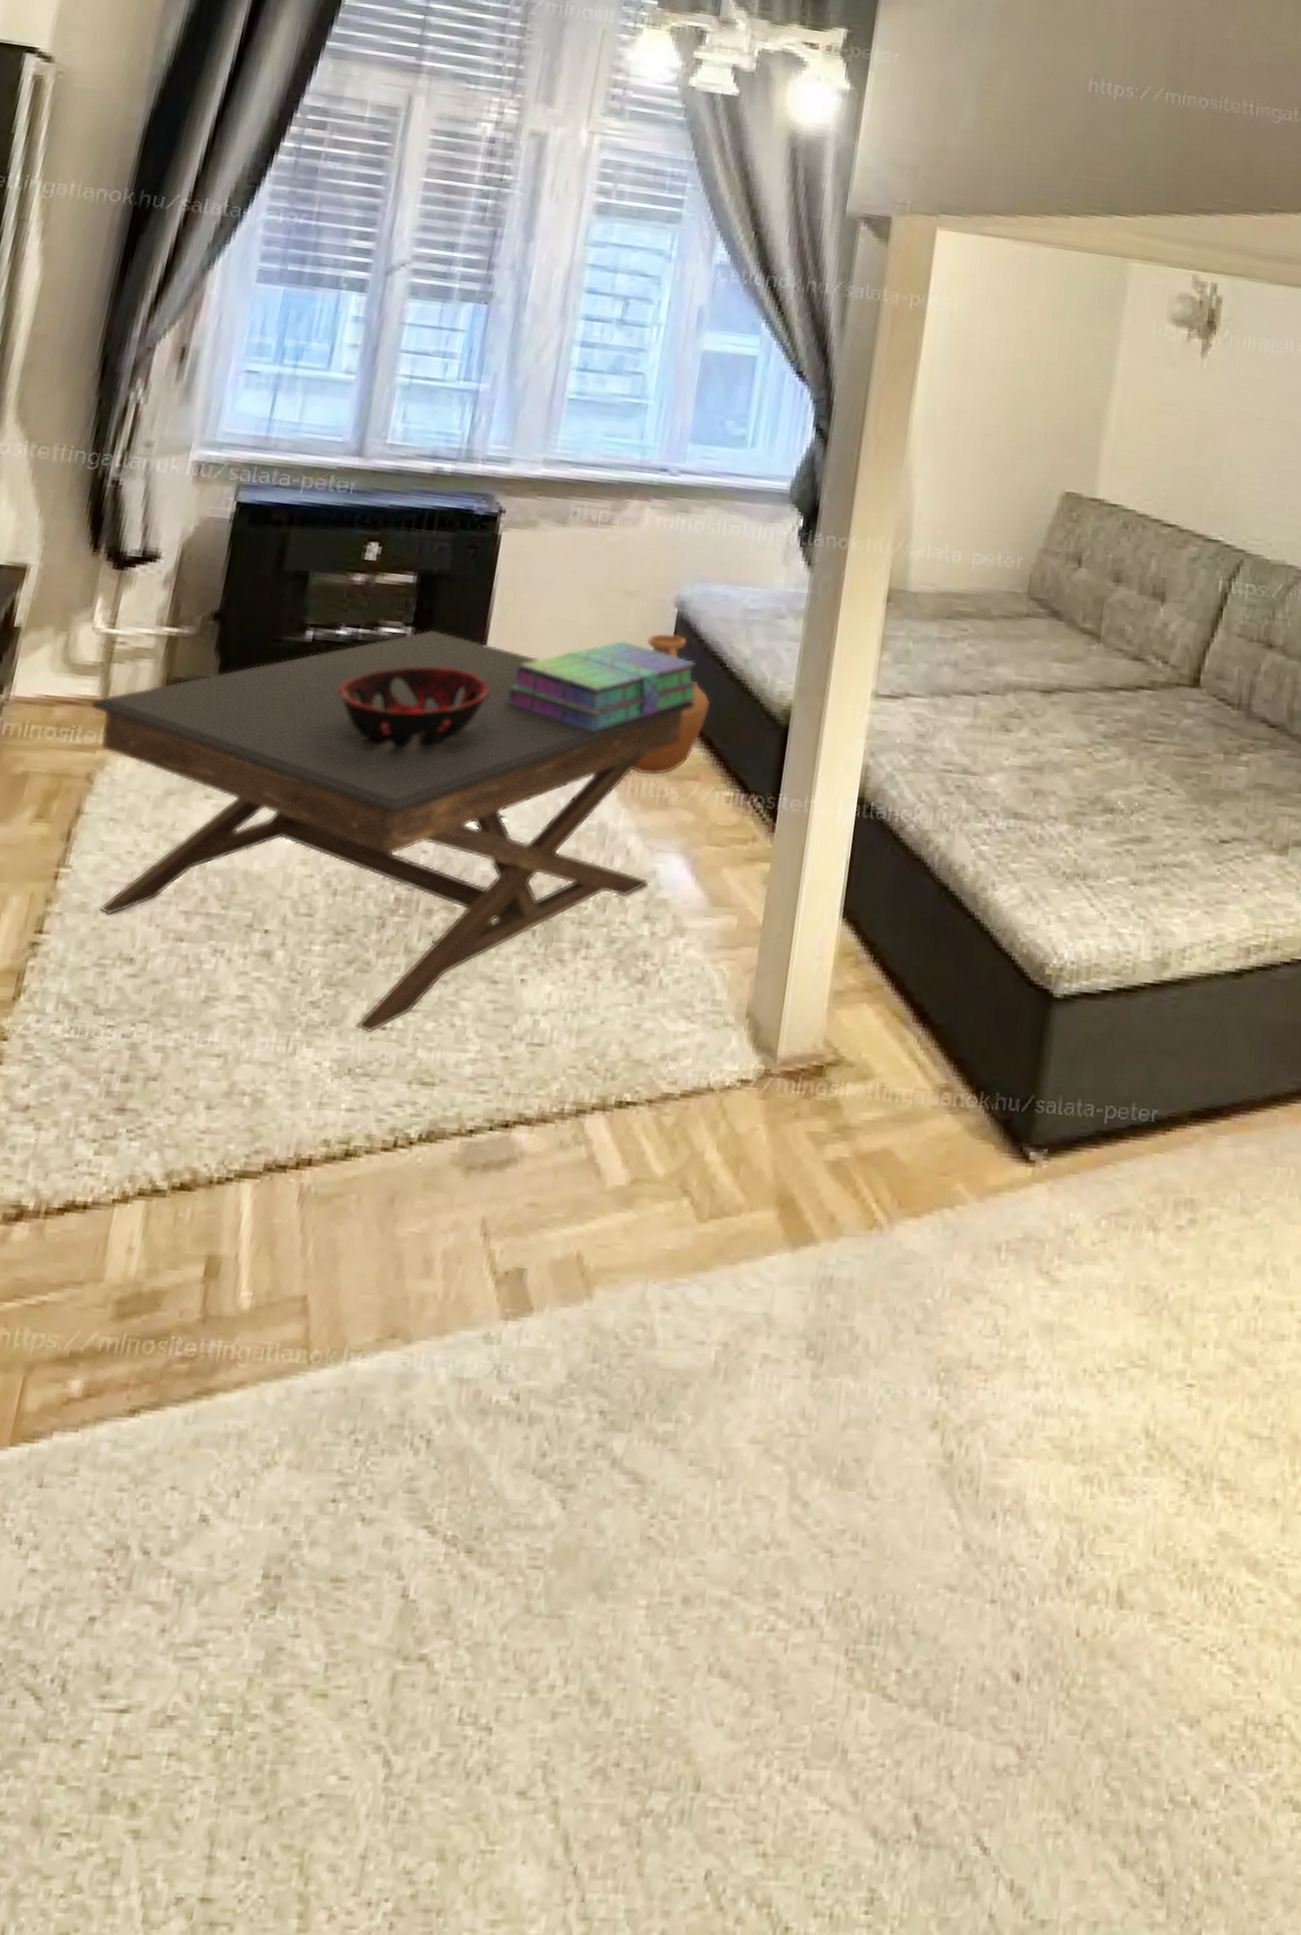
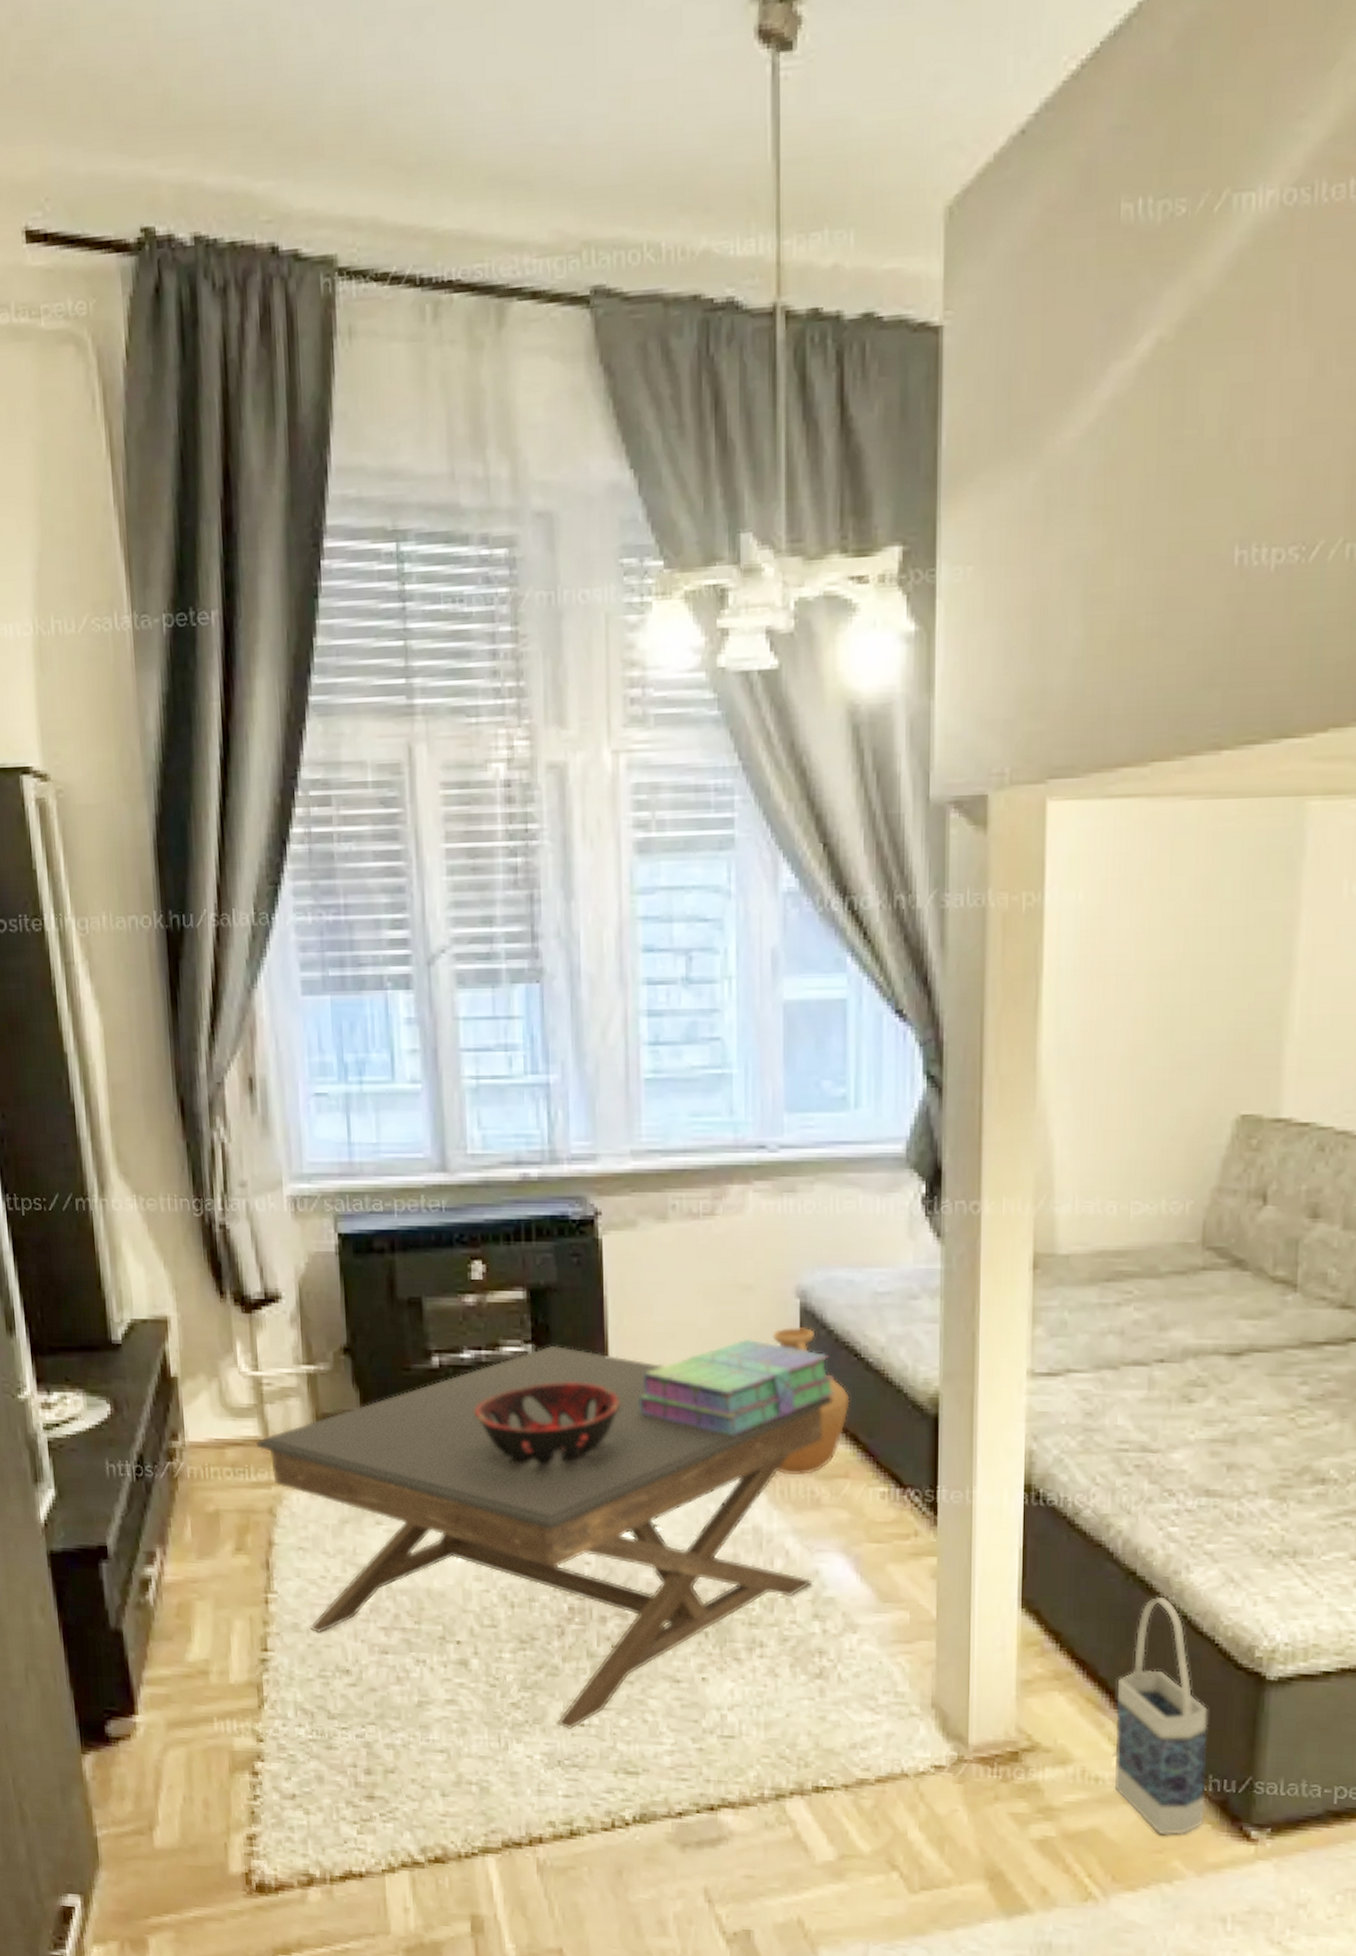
bag: none [910,911,1000,1157] -> present [1115,1596,1208,1836]

